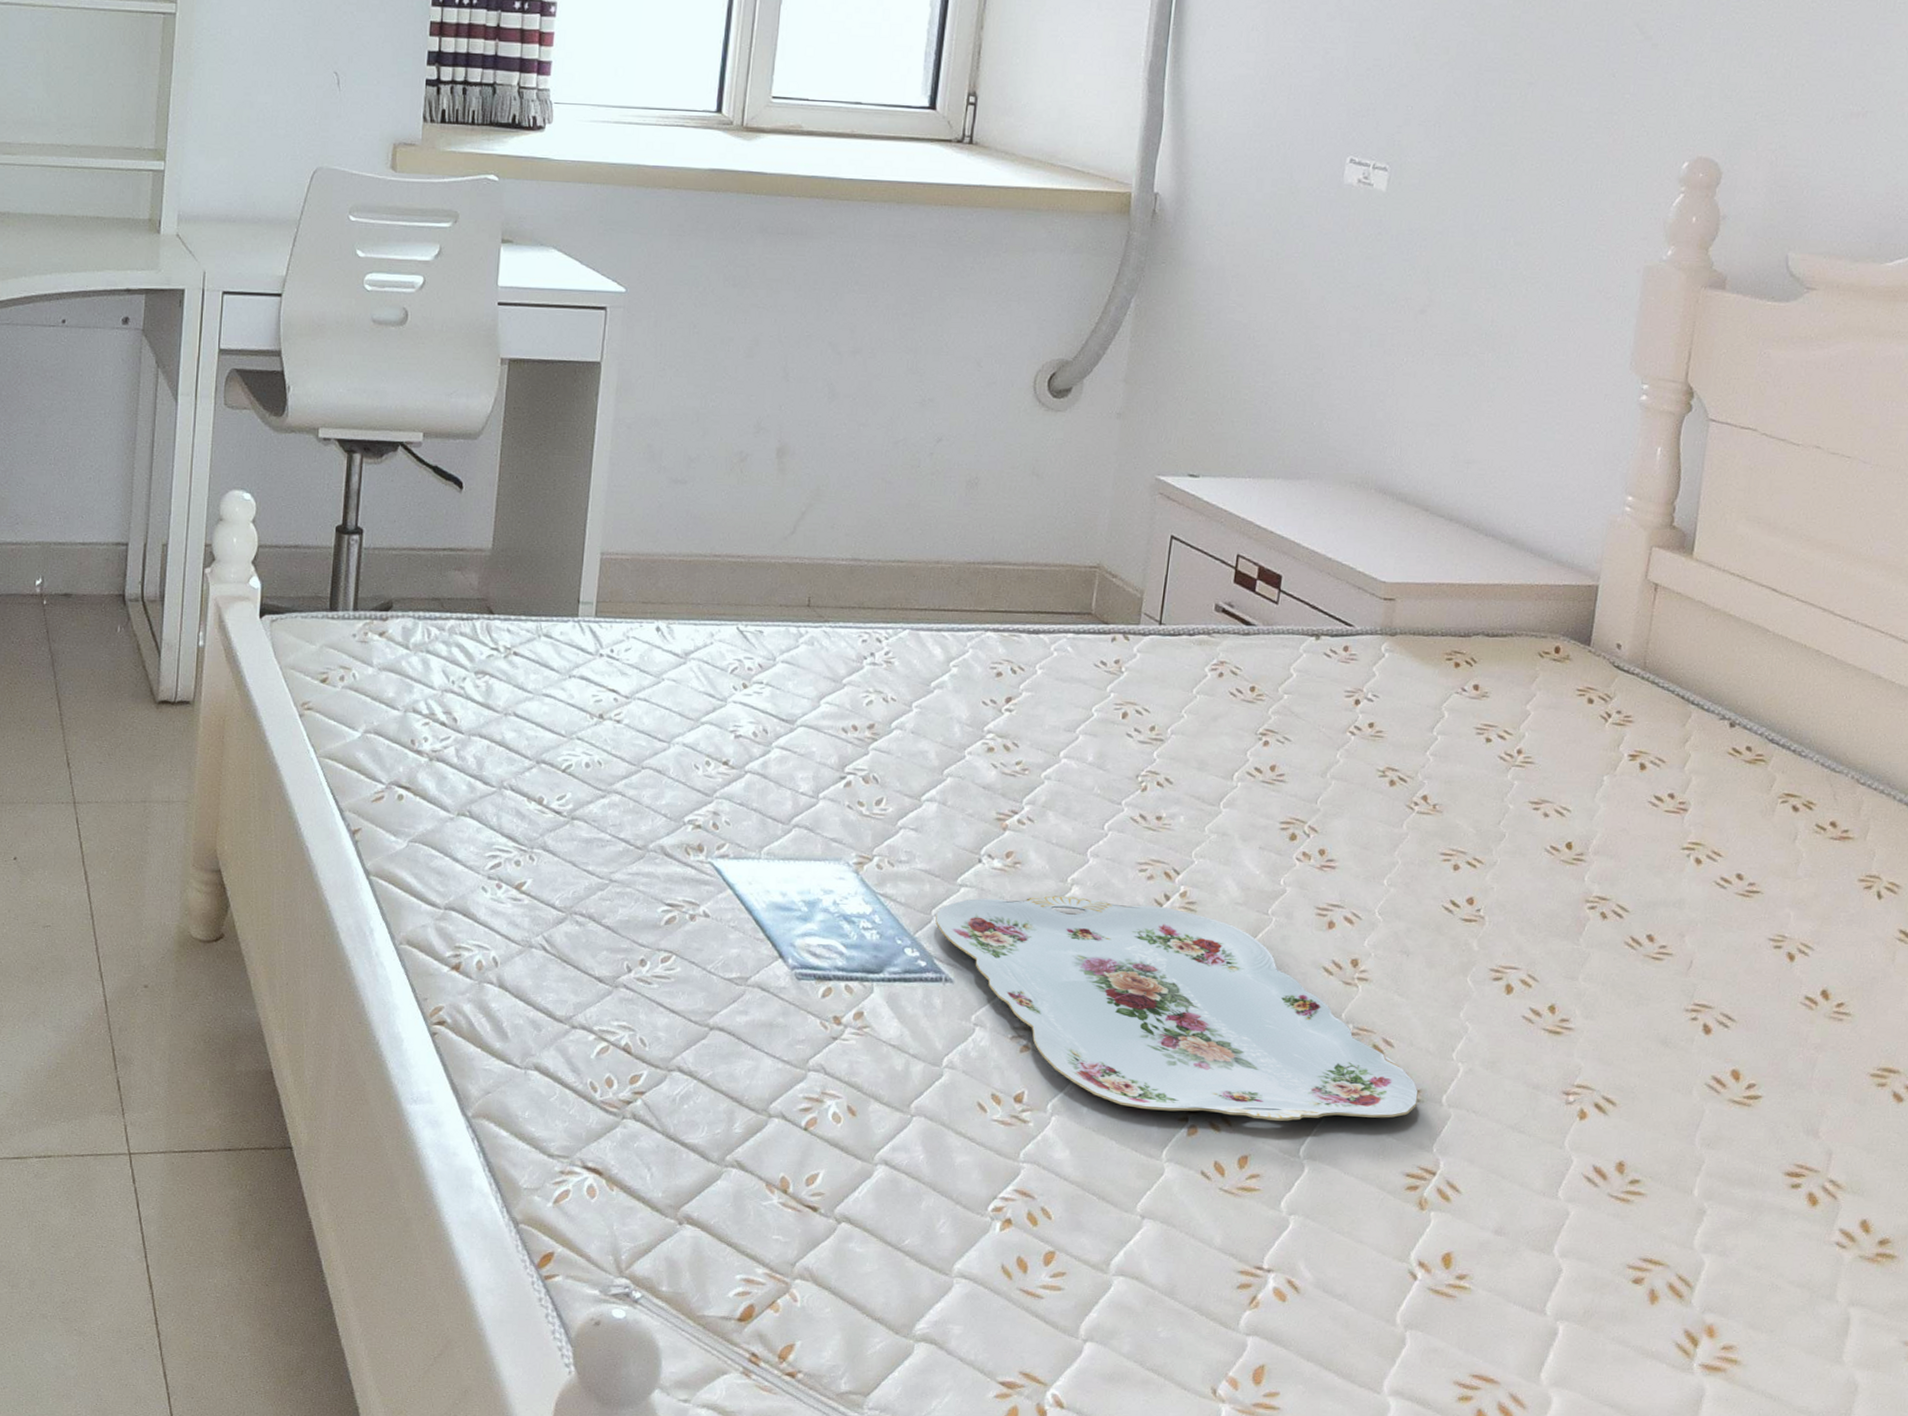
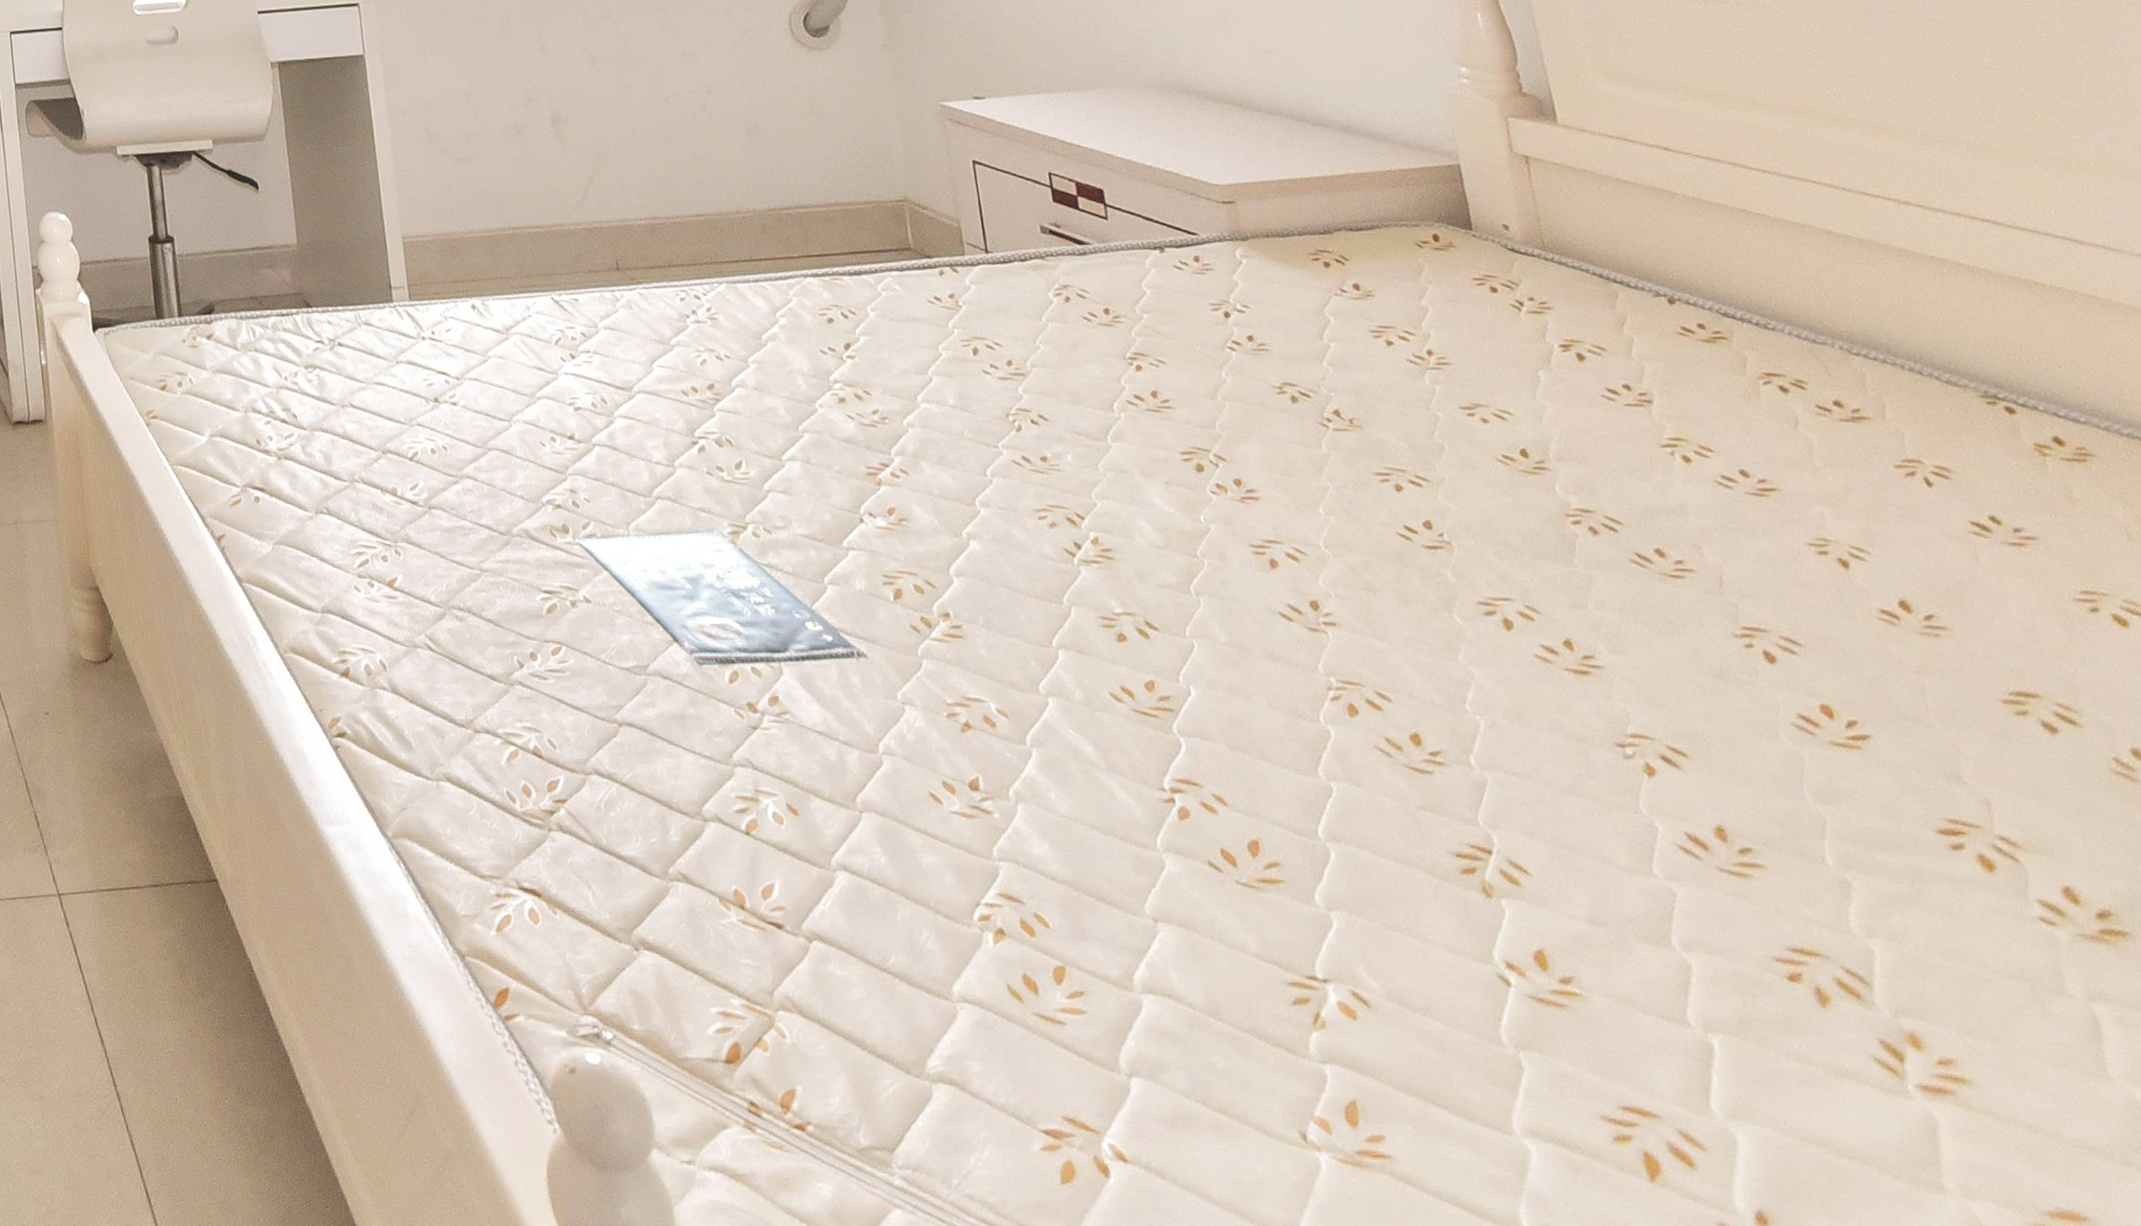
serving tray: present [935,895,1418,1121] -> none [829,552,1442,796]

